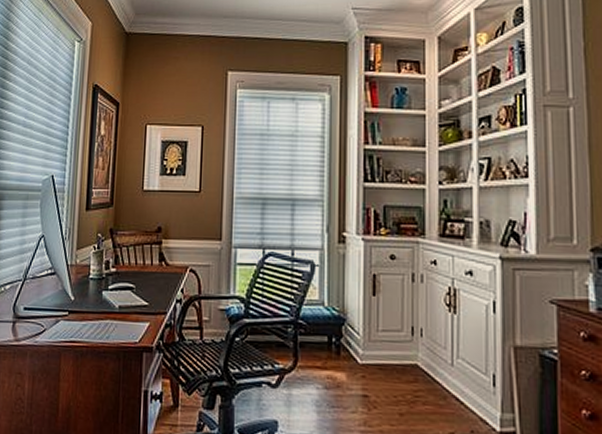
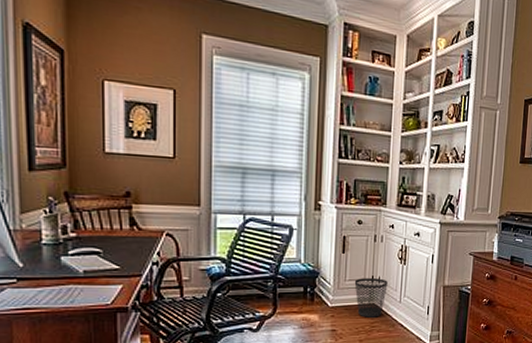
wastebasket: none [389,329,433,384] -> present [354,278,388,317]

